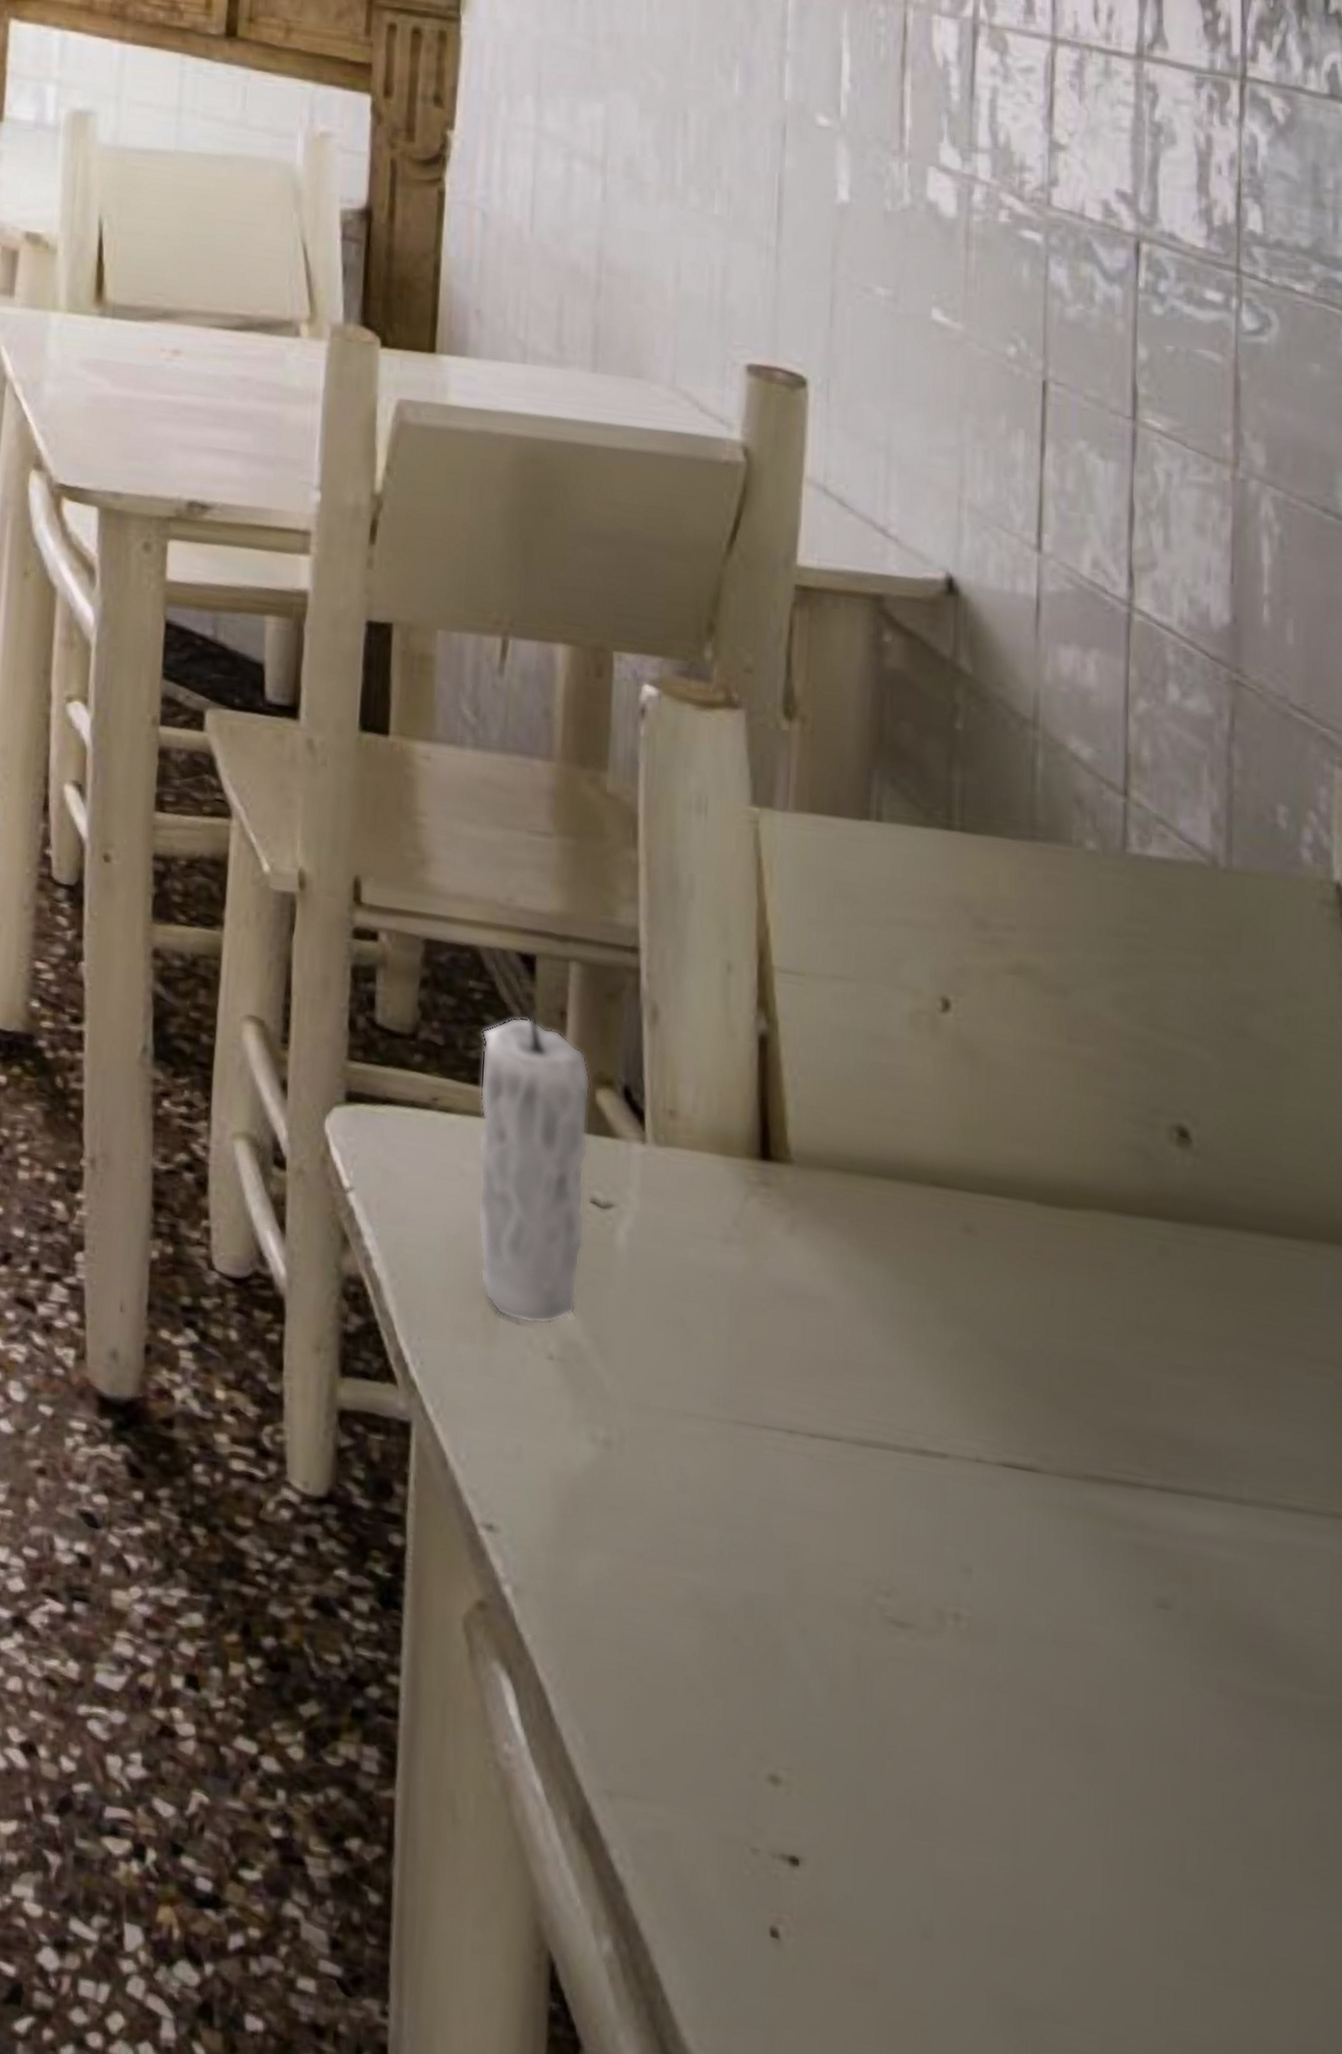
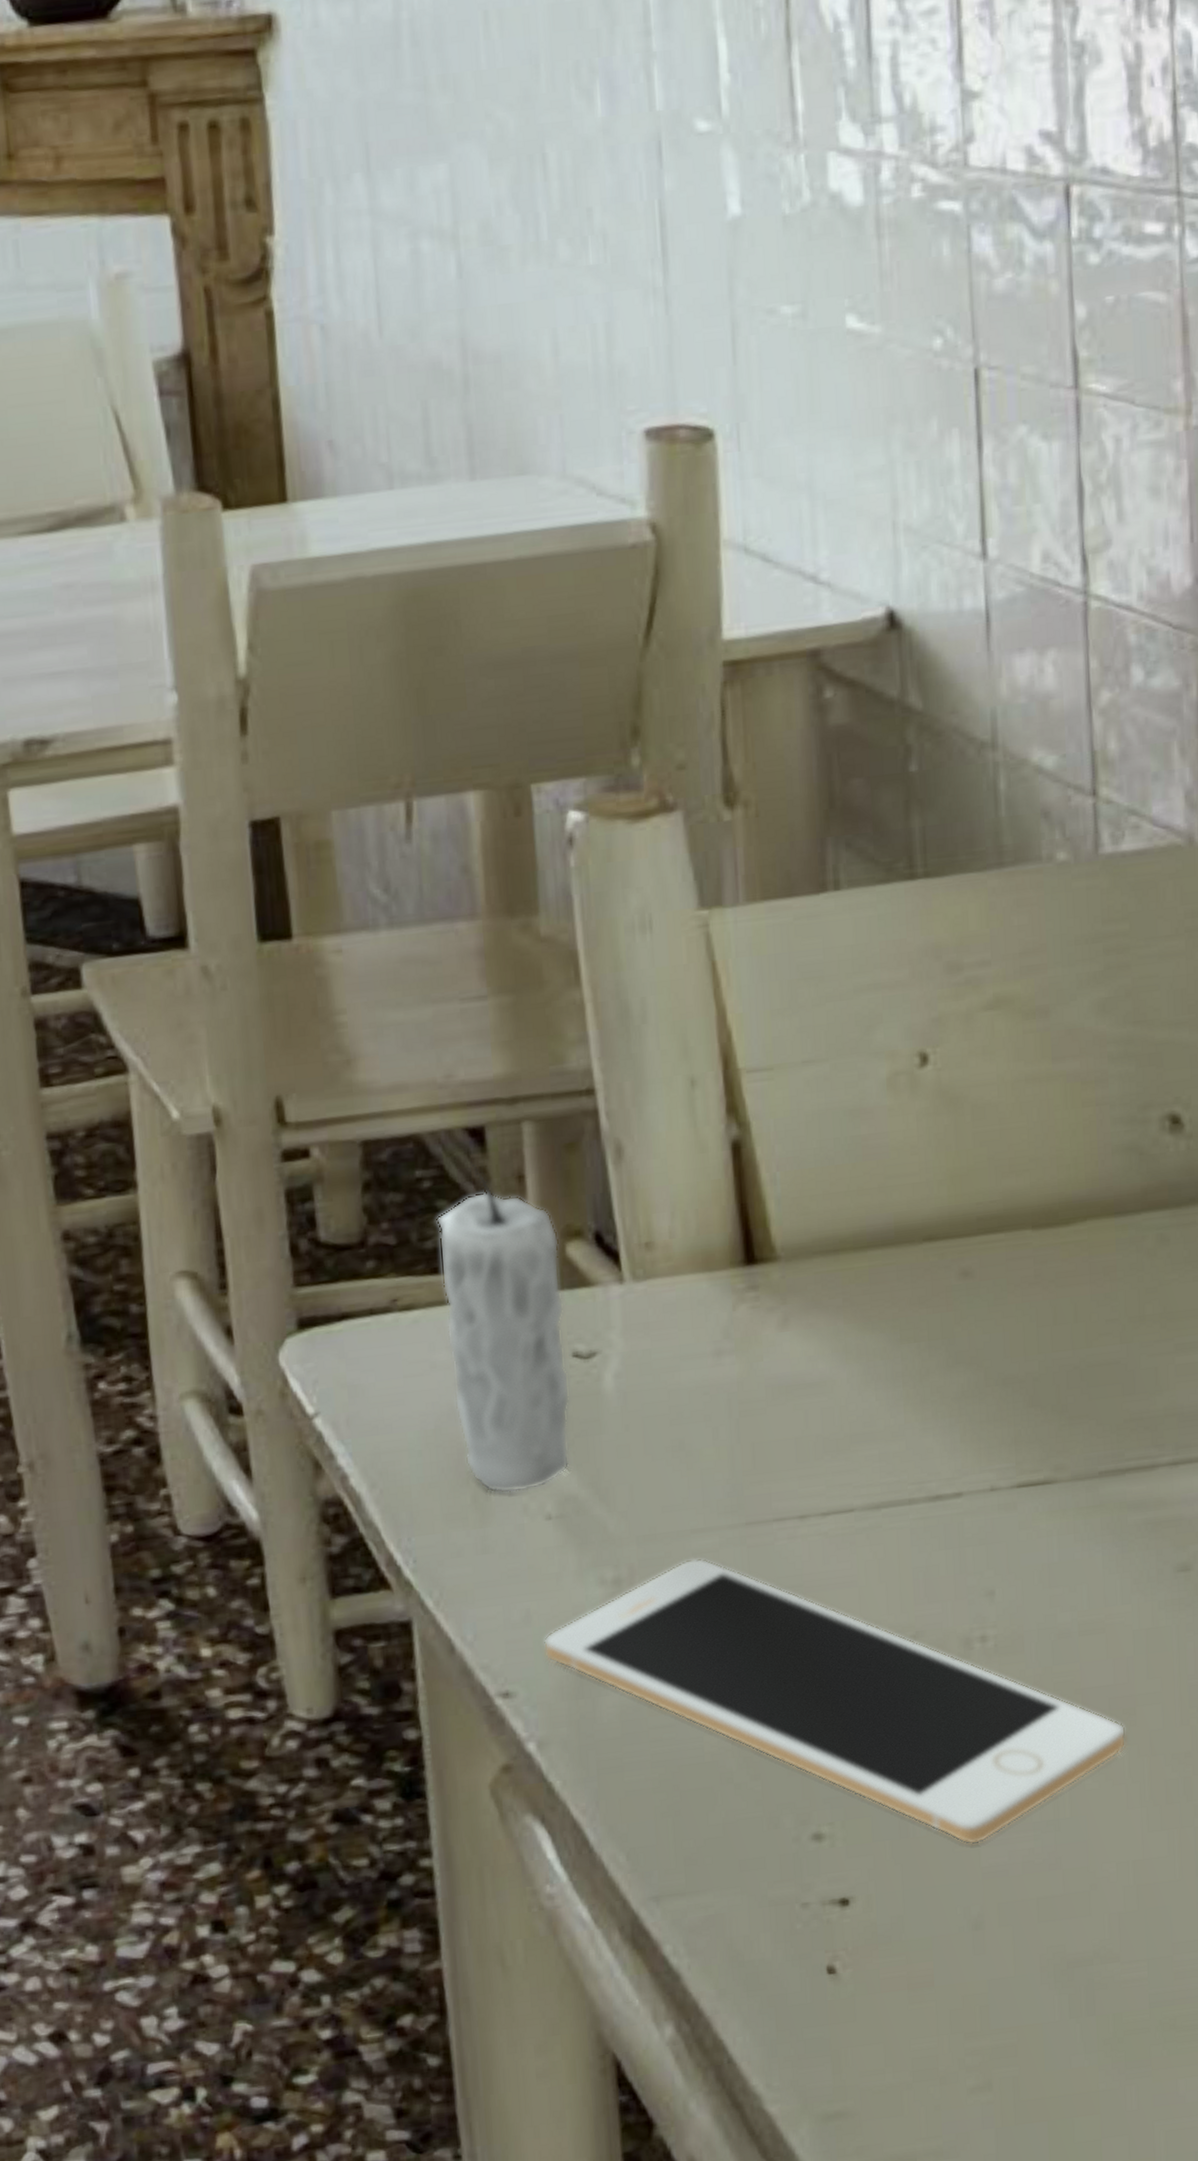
cell phone: none [531,1441,1094,1842] -> present [544,1558,1126,1845]

